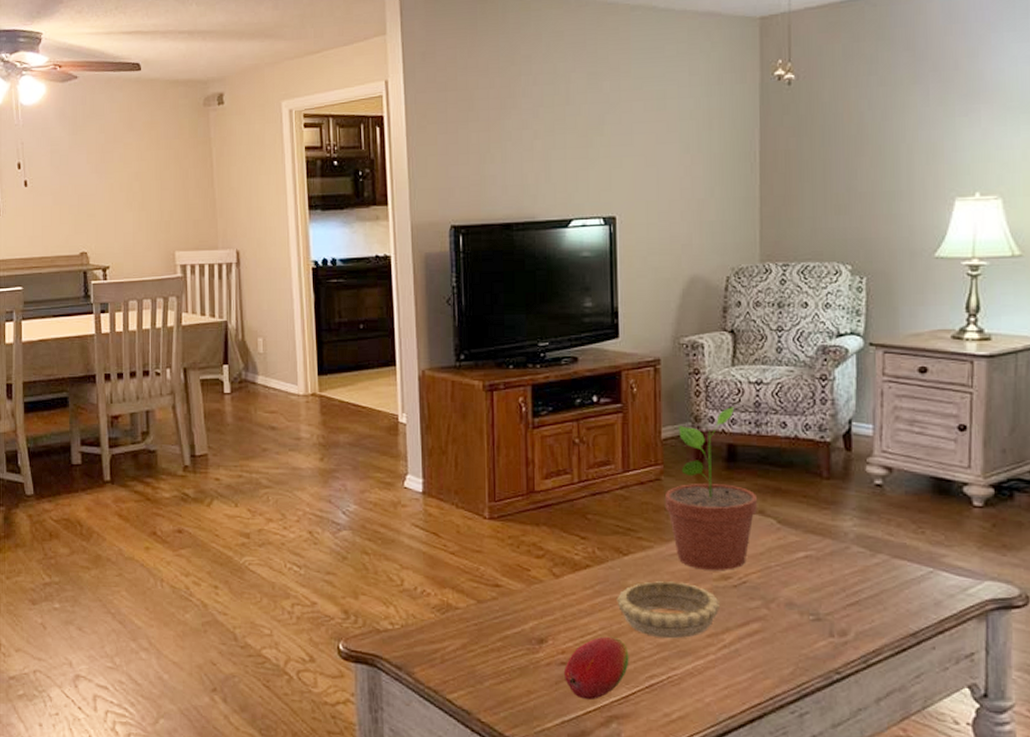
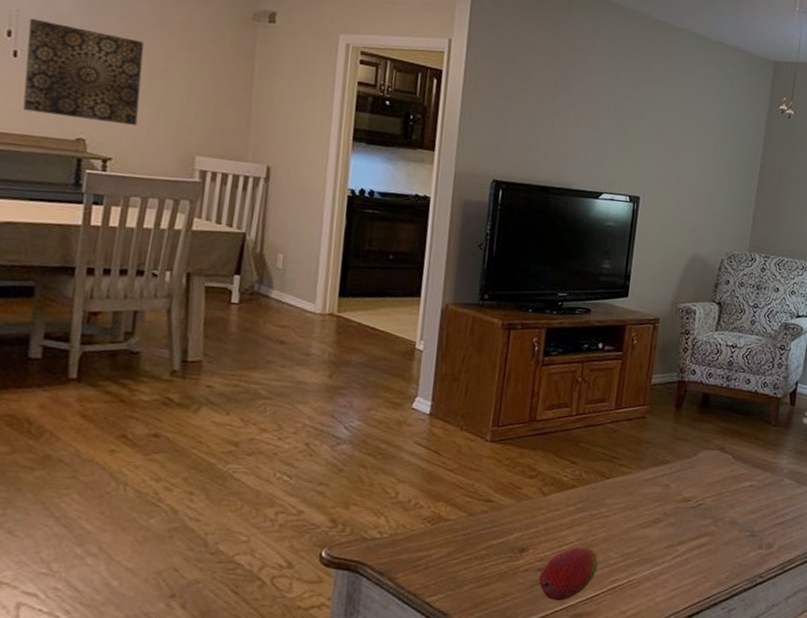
wall art: none [31,147,125,234] -> present [22,18,144,125]
decorative bowl: present [617,580,720,639] -> none [594,501,679,550]
potted plant: present [664,407,757,570] -> none [646,363,720,494]

